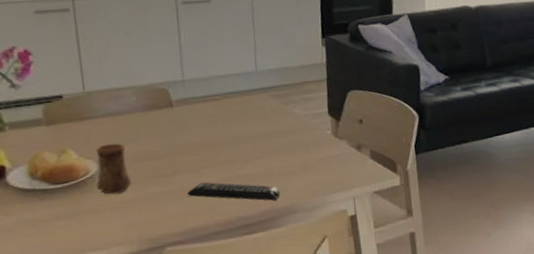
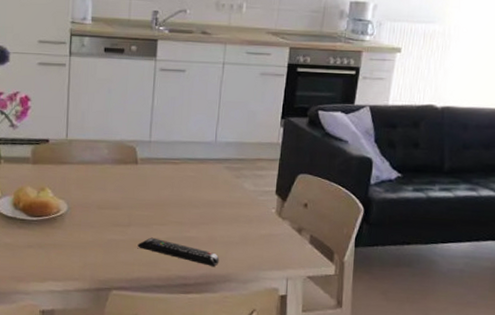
cup: present [96,143,131,195] -> none [64,188,93,234]

